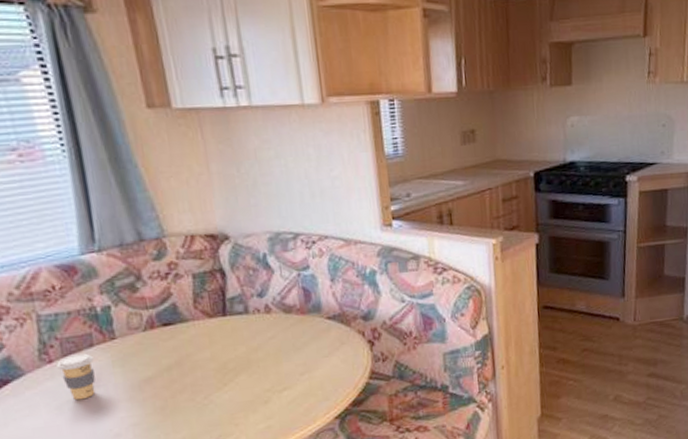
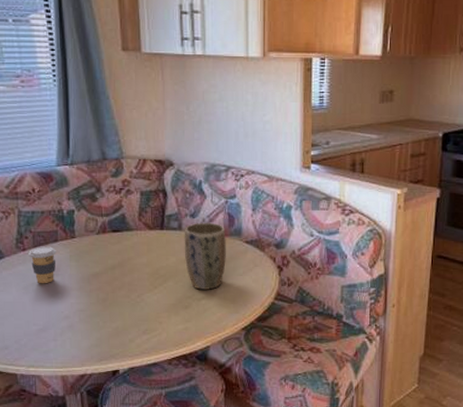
plant pot: none [251,300,307,380] -> present [184,222,226,290]

